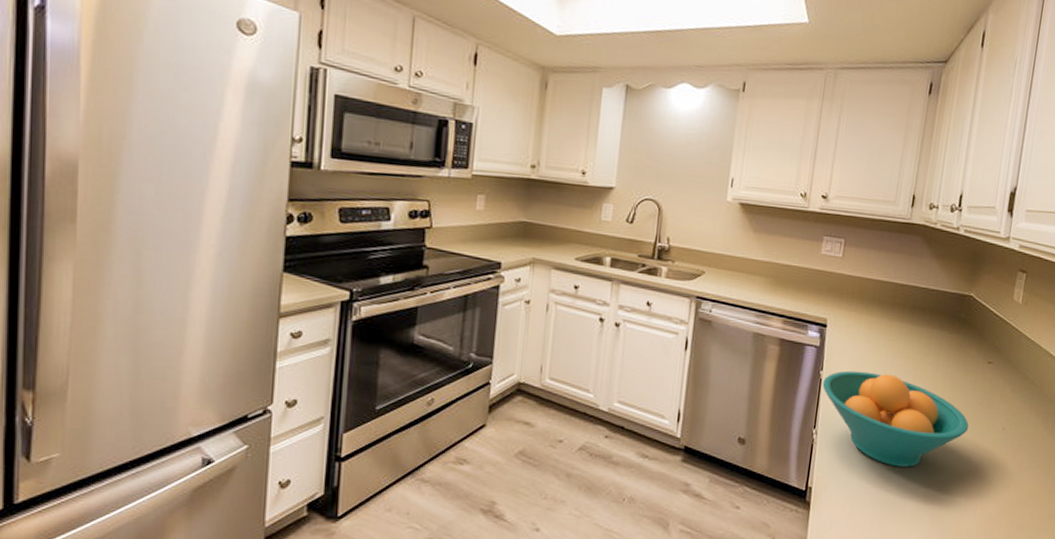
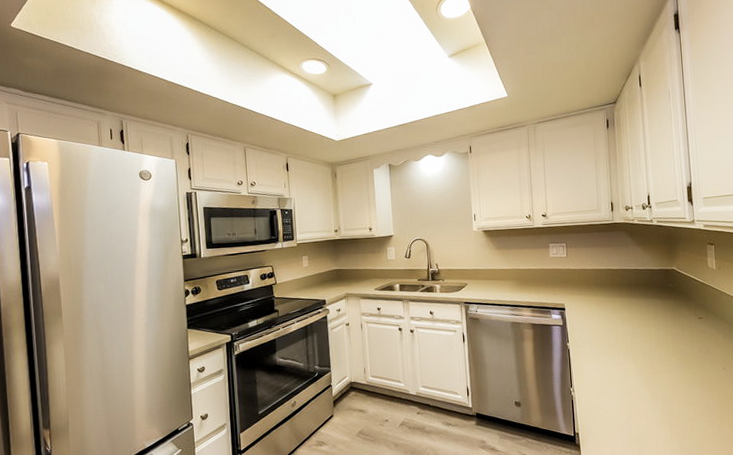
fruit bowl: present [822,370,969,467] -> none [570,338,695,409]

